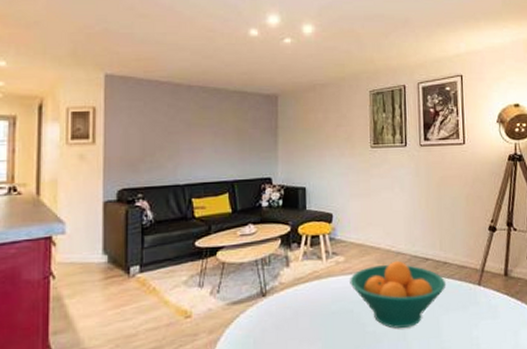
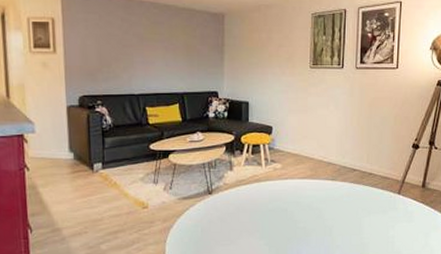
fruit bowl: present [350,260,447,328] -> none [285,170,370,226]

